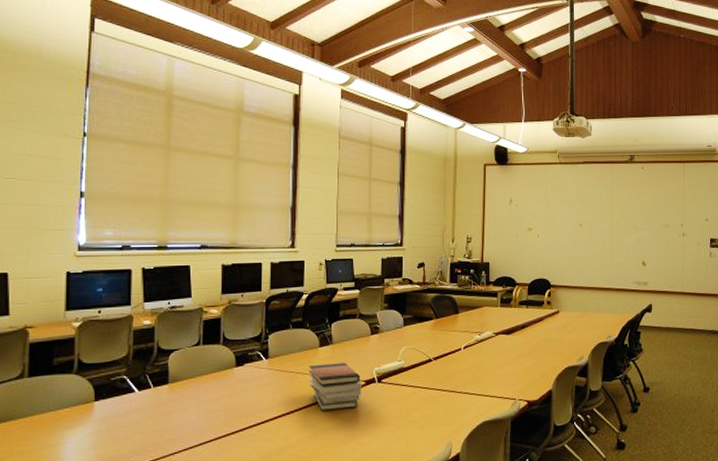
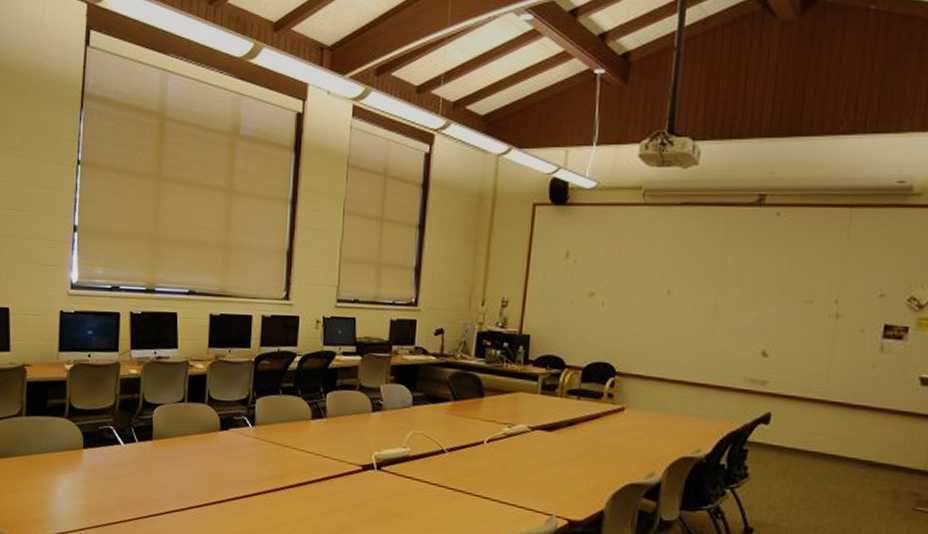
book stack: present [309,363,362,412] -> none [298,439,359,496]

